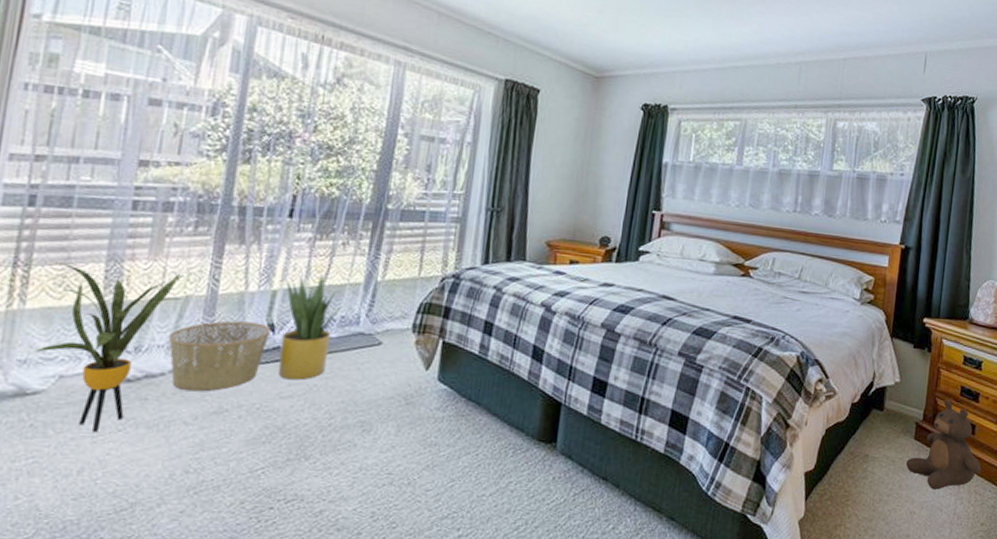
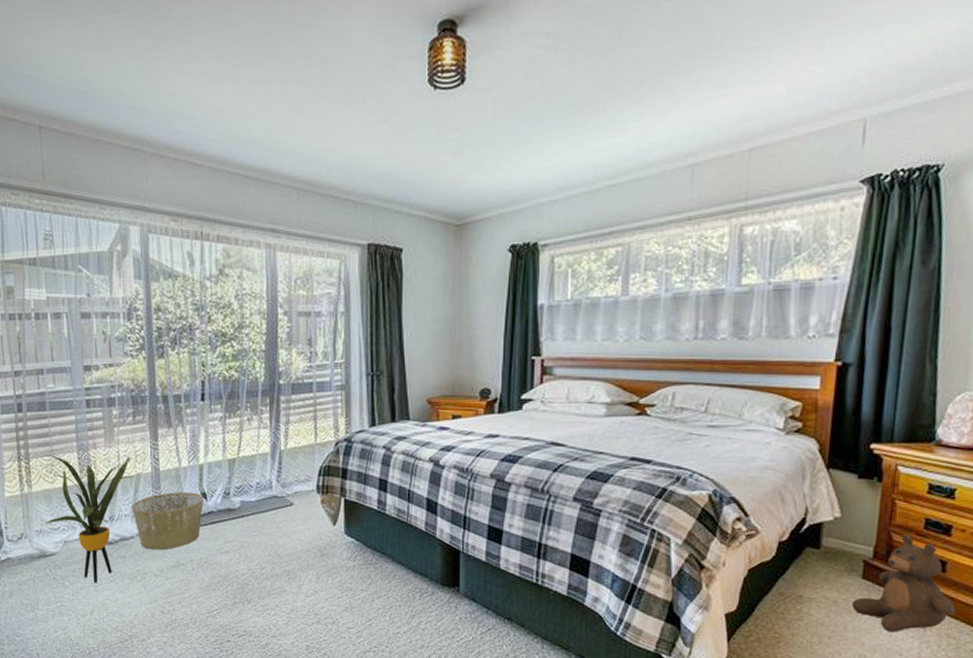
planter: present [278,273,343,380] -> none [208,447,257,538]

